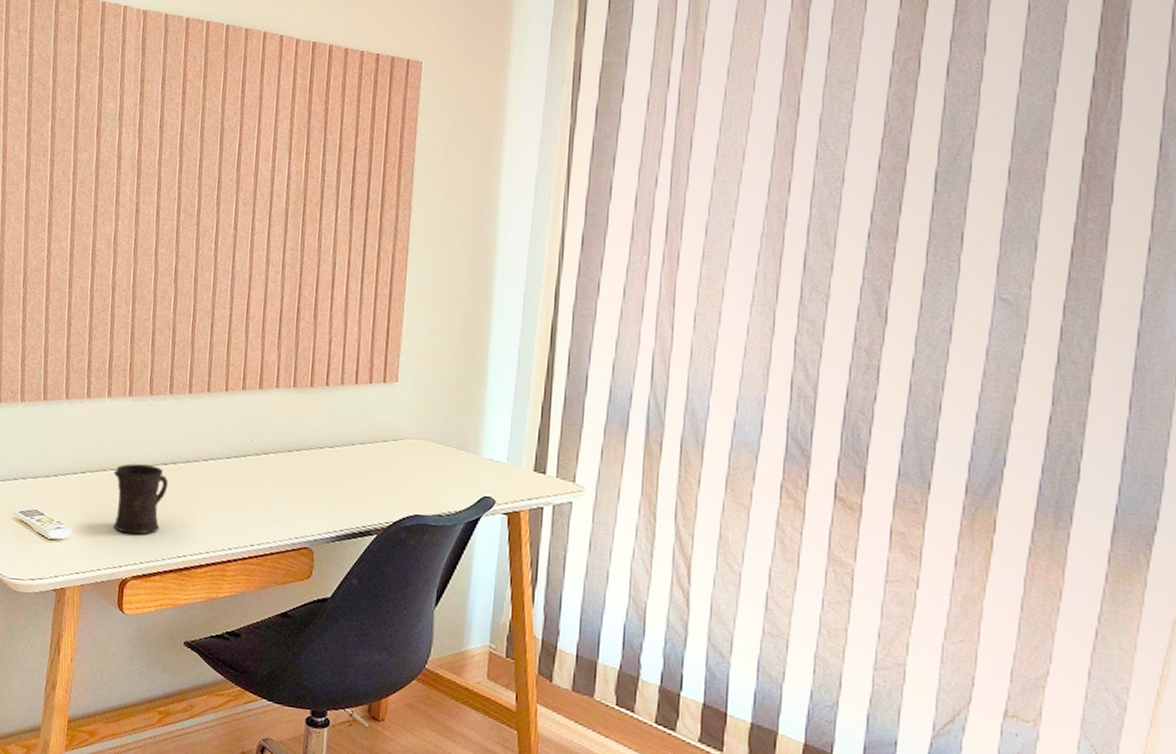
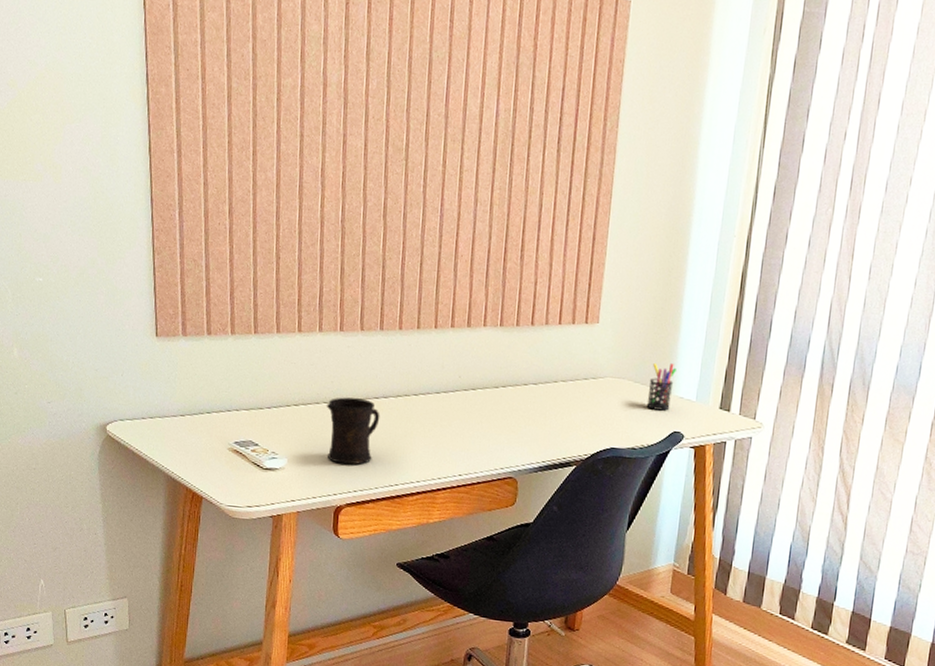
pen holder: none [452,422,484,474] -> present [646,362,677,411]

